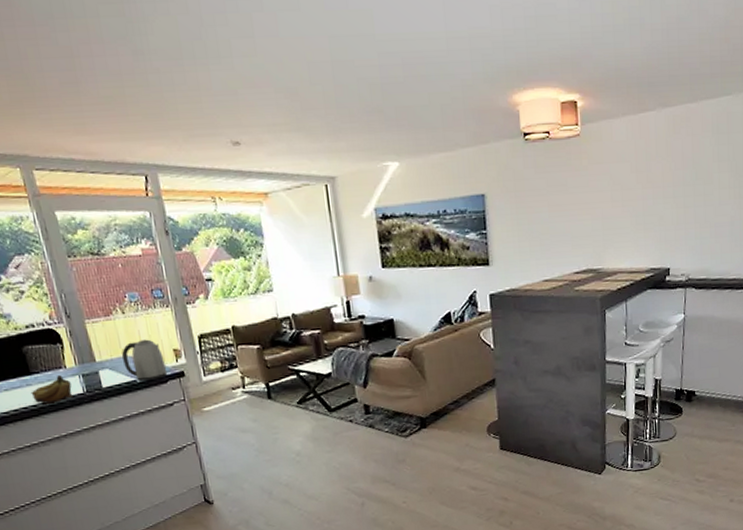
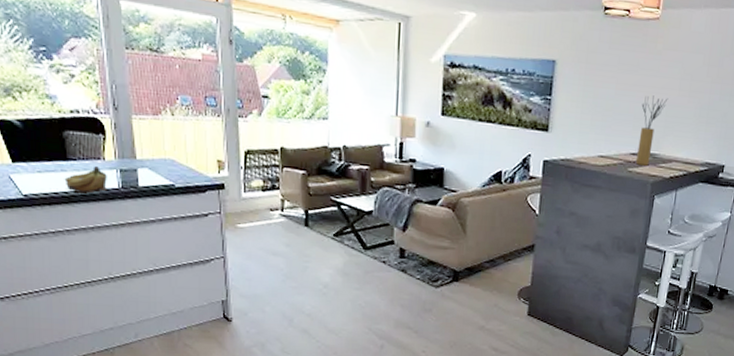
kettle: present [122,339,168,382] -> none [165,145,208,189]
vase: none [577,211,602,283] -> present [636,95,668,167]

